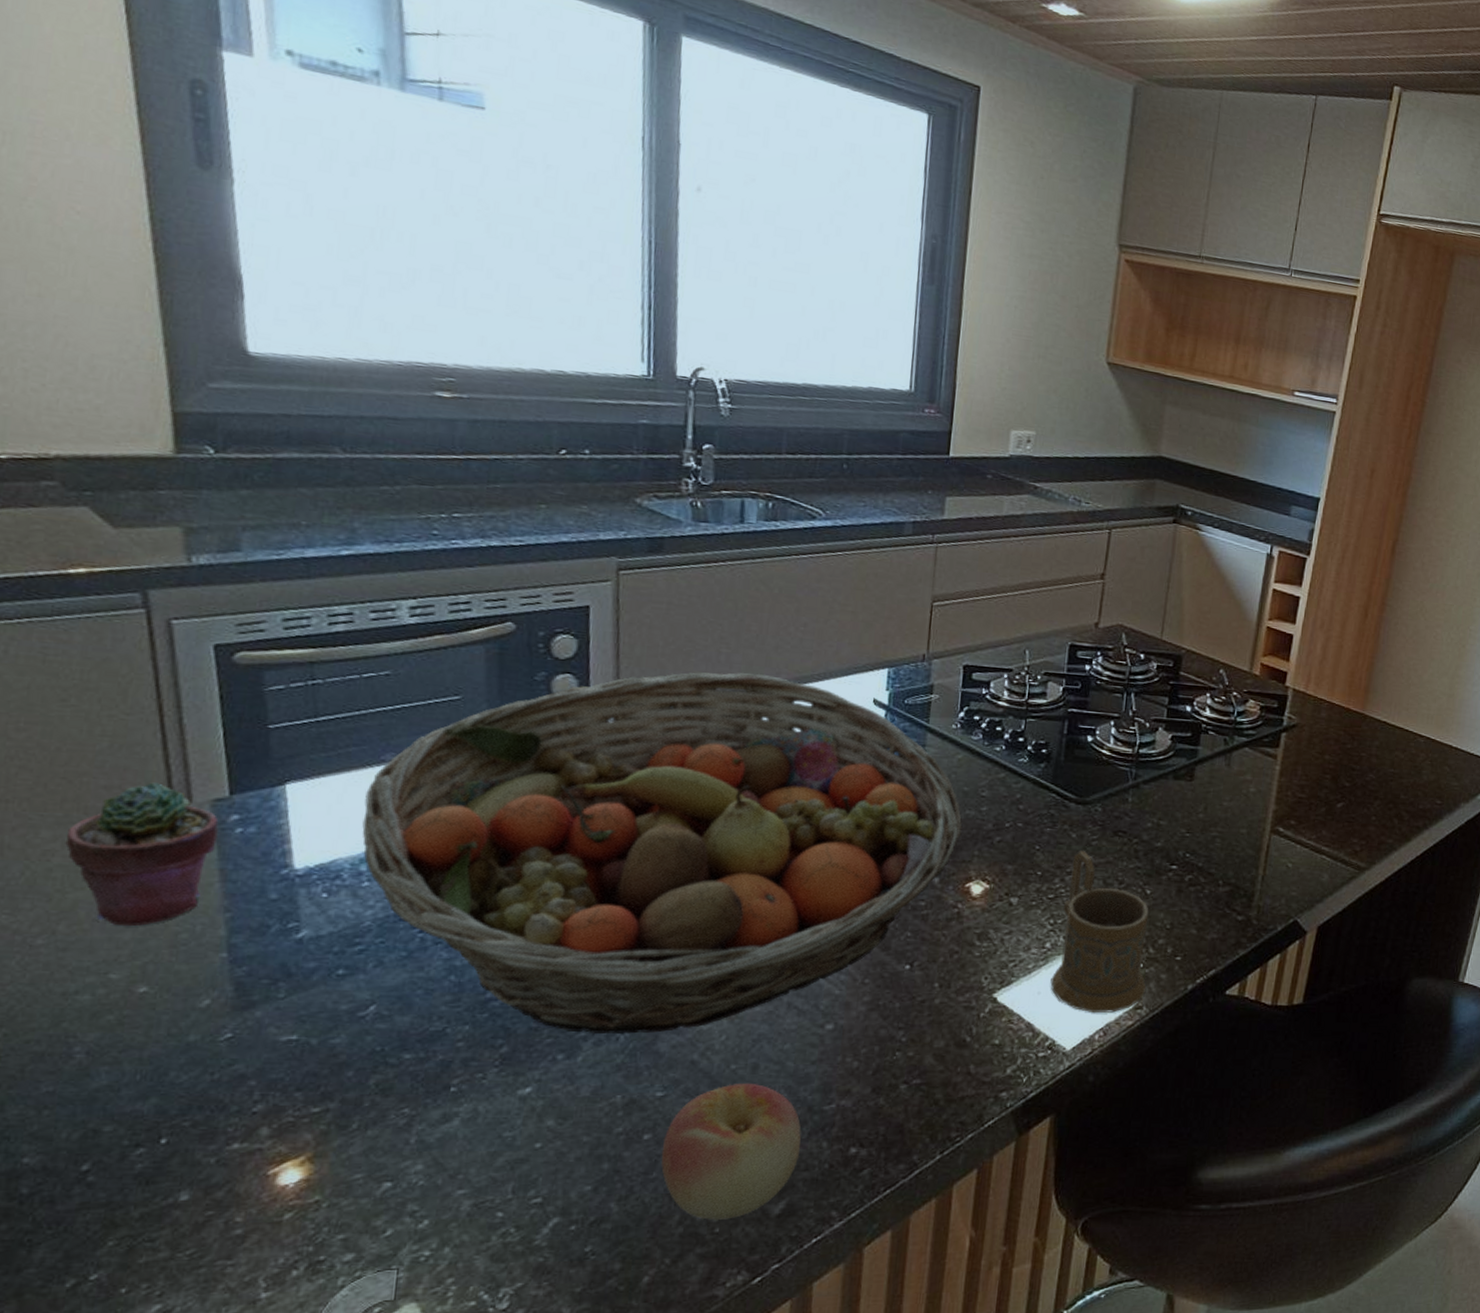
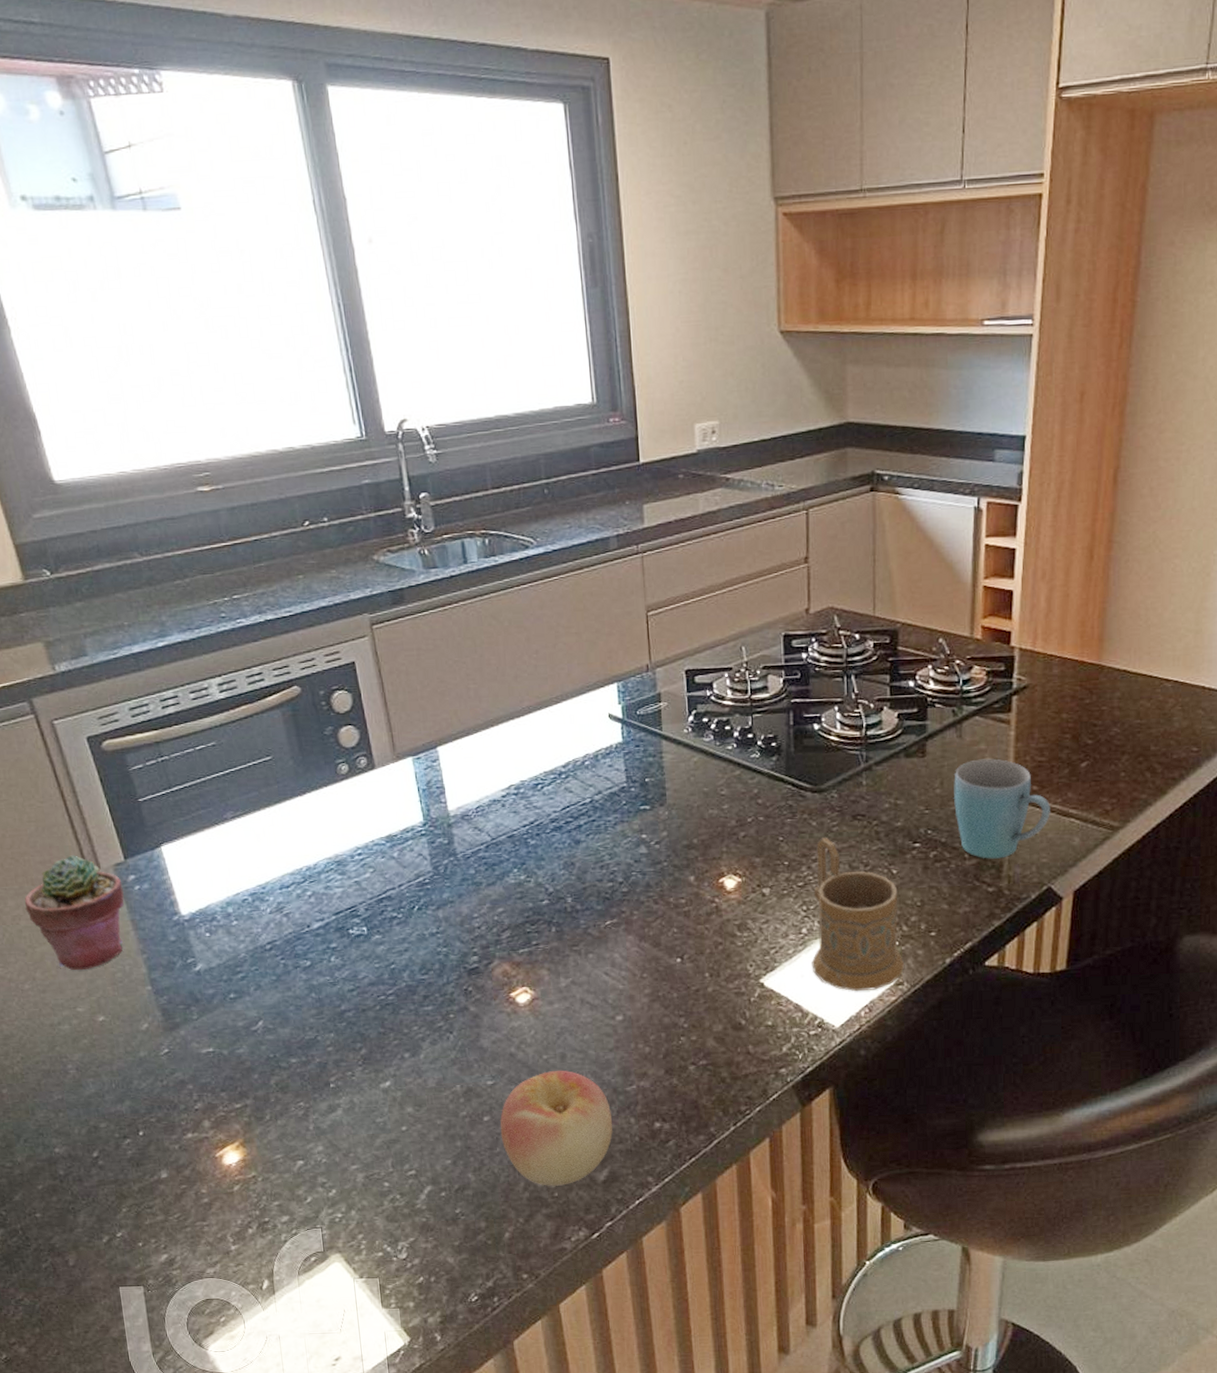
fruit basket: present [362,672,963,1035] -> none [219,704,709,1035]
mug: none [1214,789,1305,888] -> present [953,758,1050,859]

